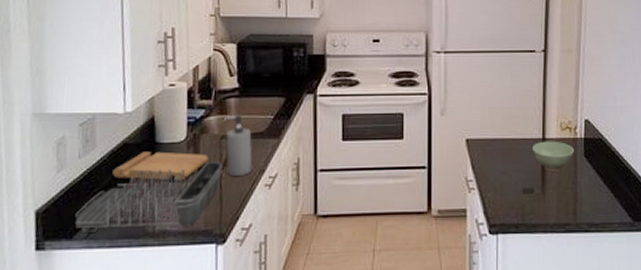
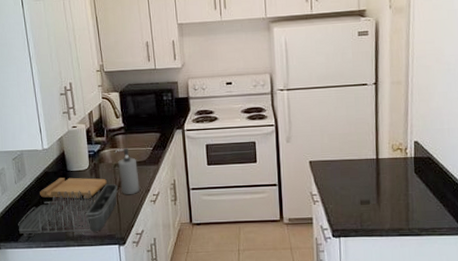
bowl: present [532,141,574,172] -> none [367,160,405,186]

